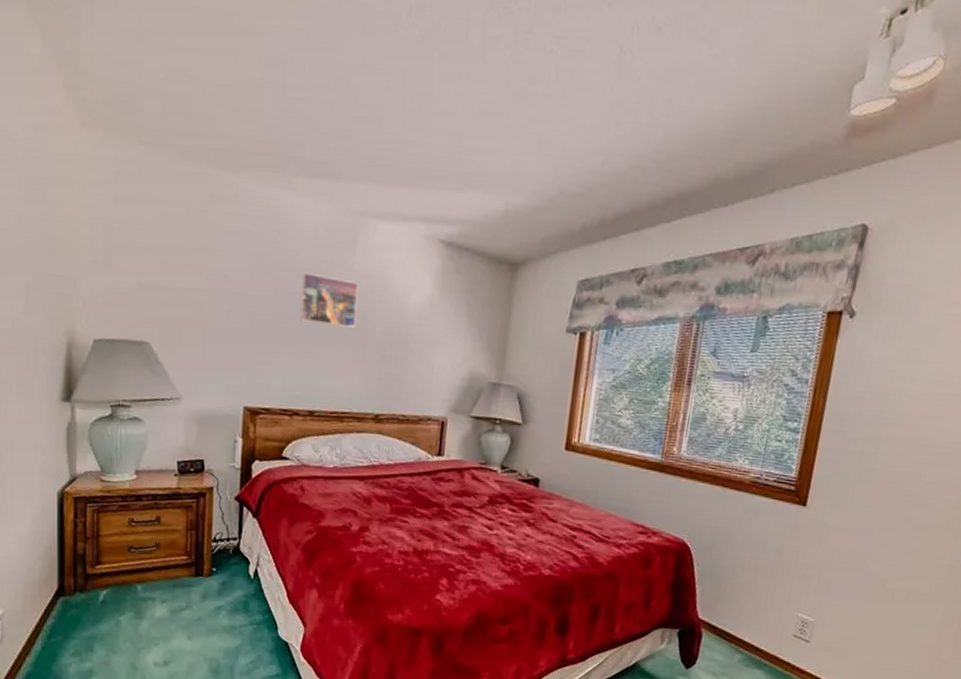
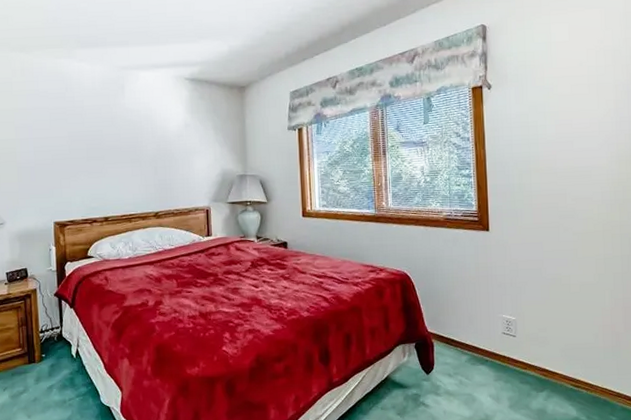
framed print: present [300,272,359,328] -> none [87,115,132,151]

